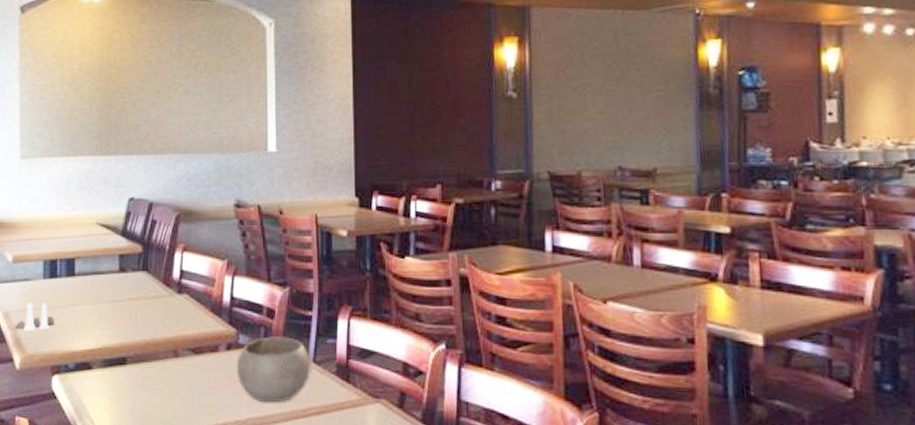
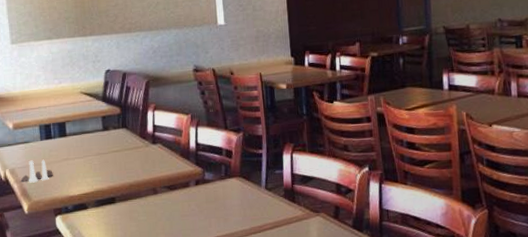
bowl: present [236,335,310,403] -> none [204,170,264,224]

